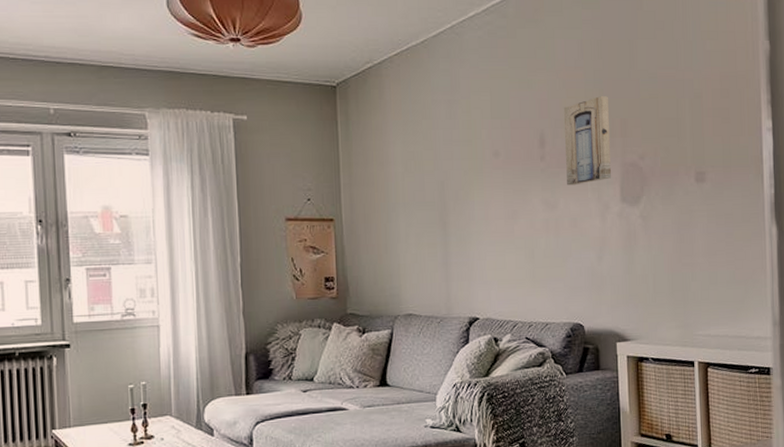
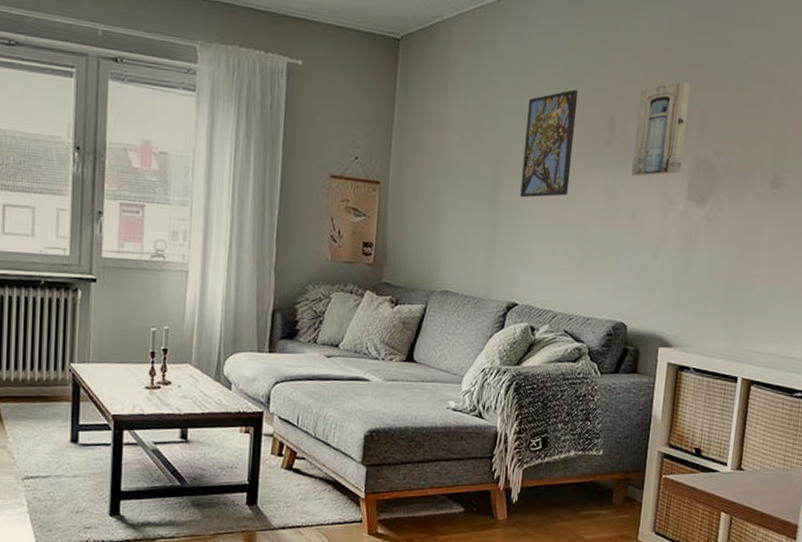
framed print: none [463,114,511,218] -> present [520,89,579,198]

